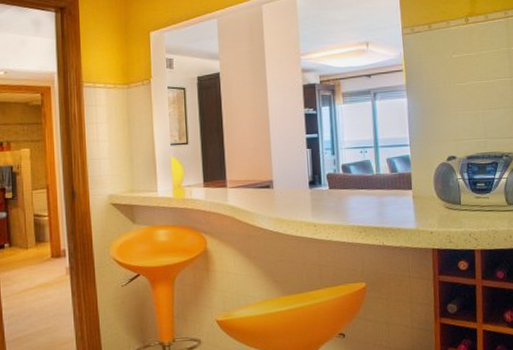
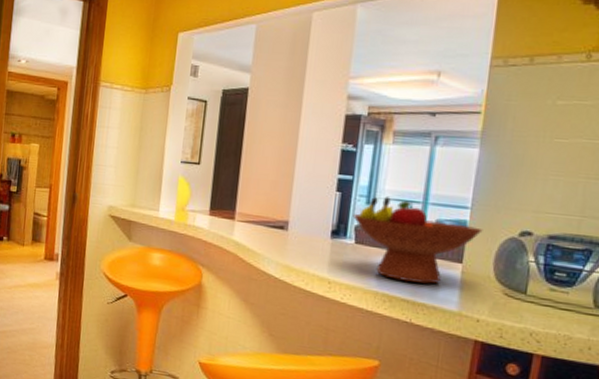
fruit bowl: none [323,146,422,213] -> present [353,197,483,284]

